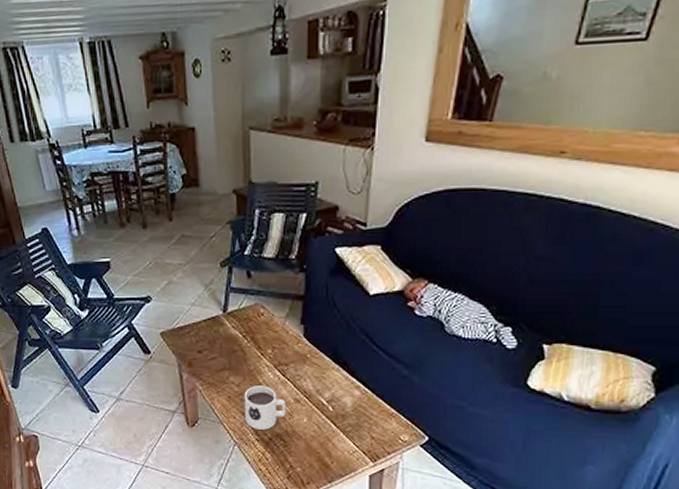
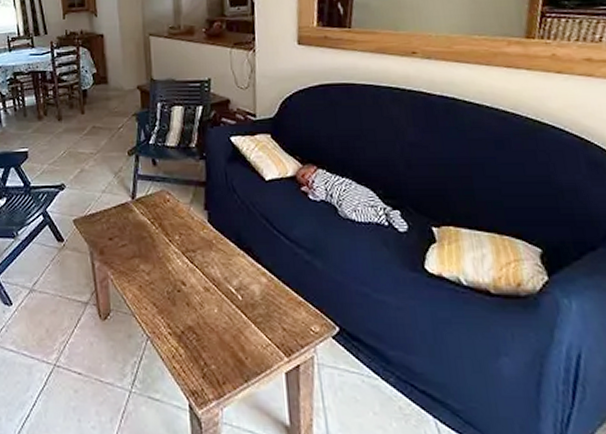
mug: present [244,385,286,430] -> none [154,274,197,322]

